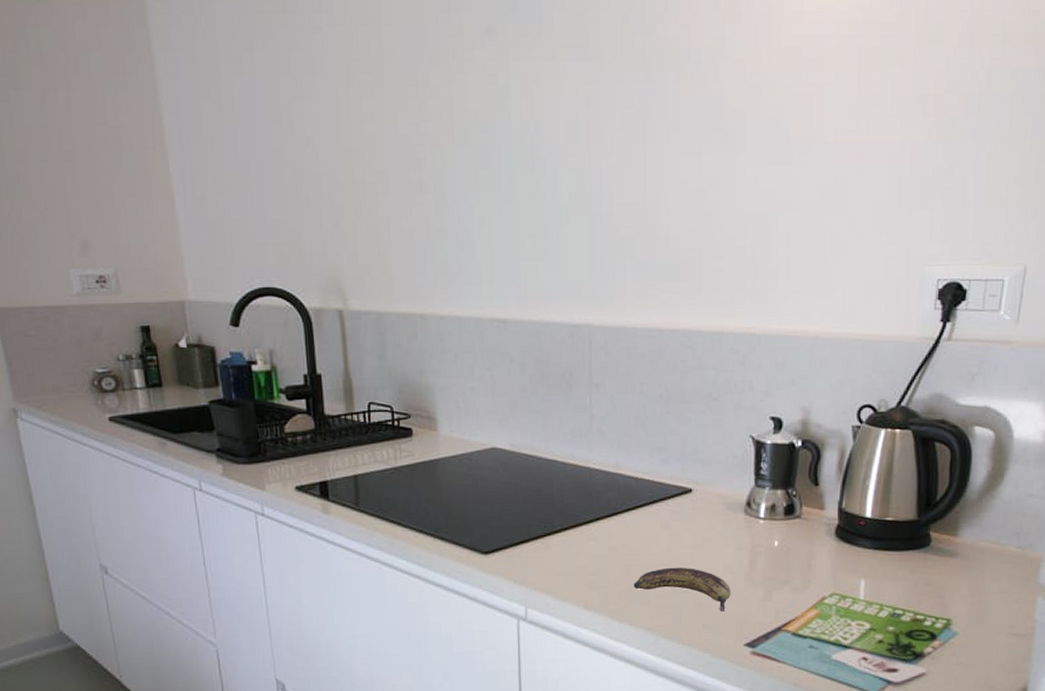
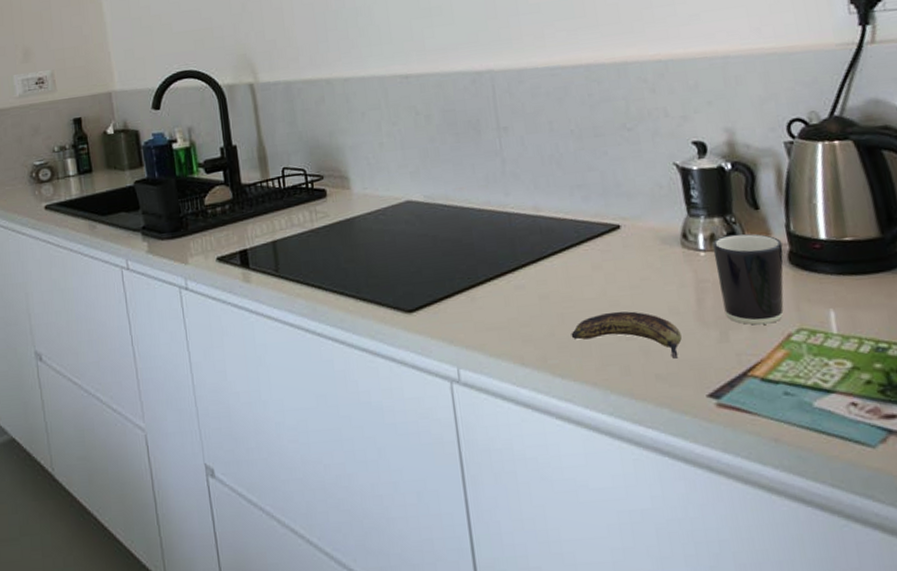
mug: none [771,506,833,588] -> present [712,233,784,325]

